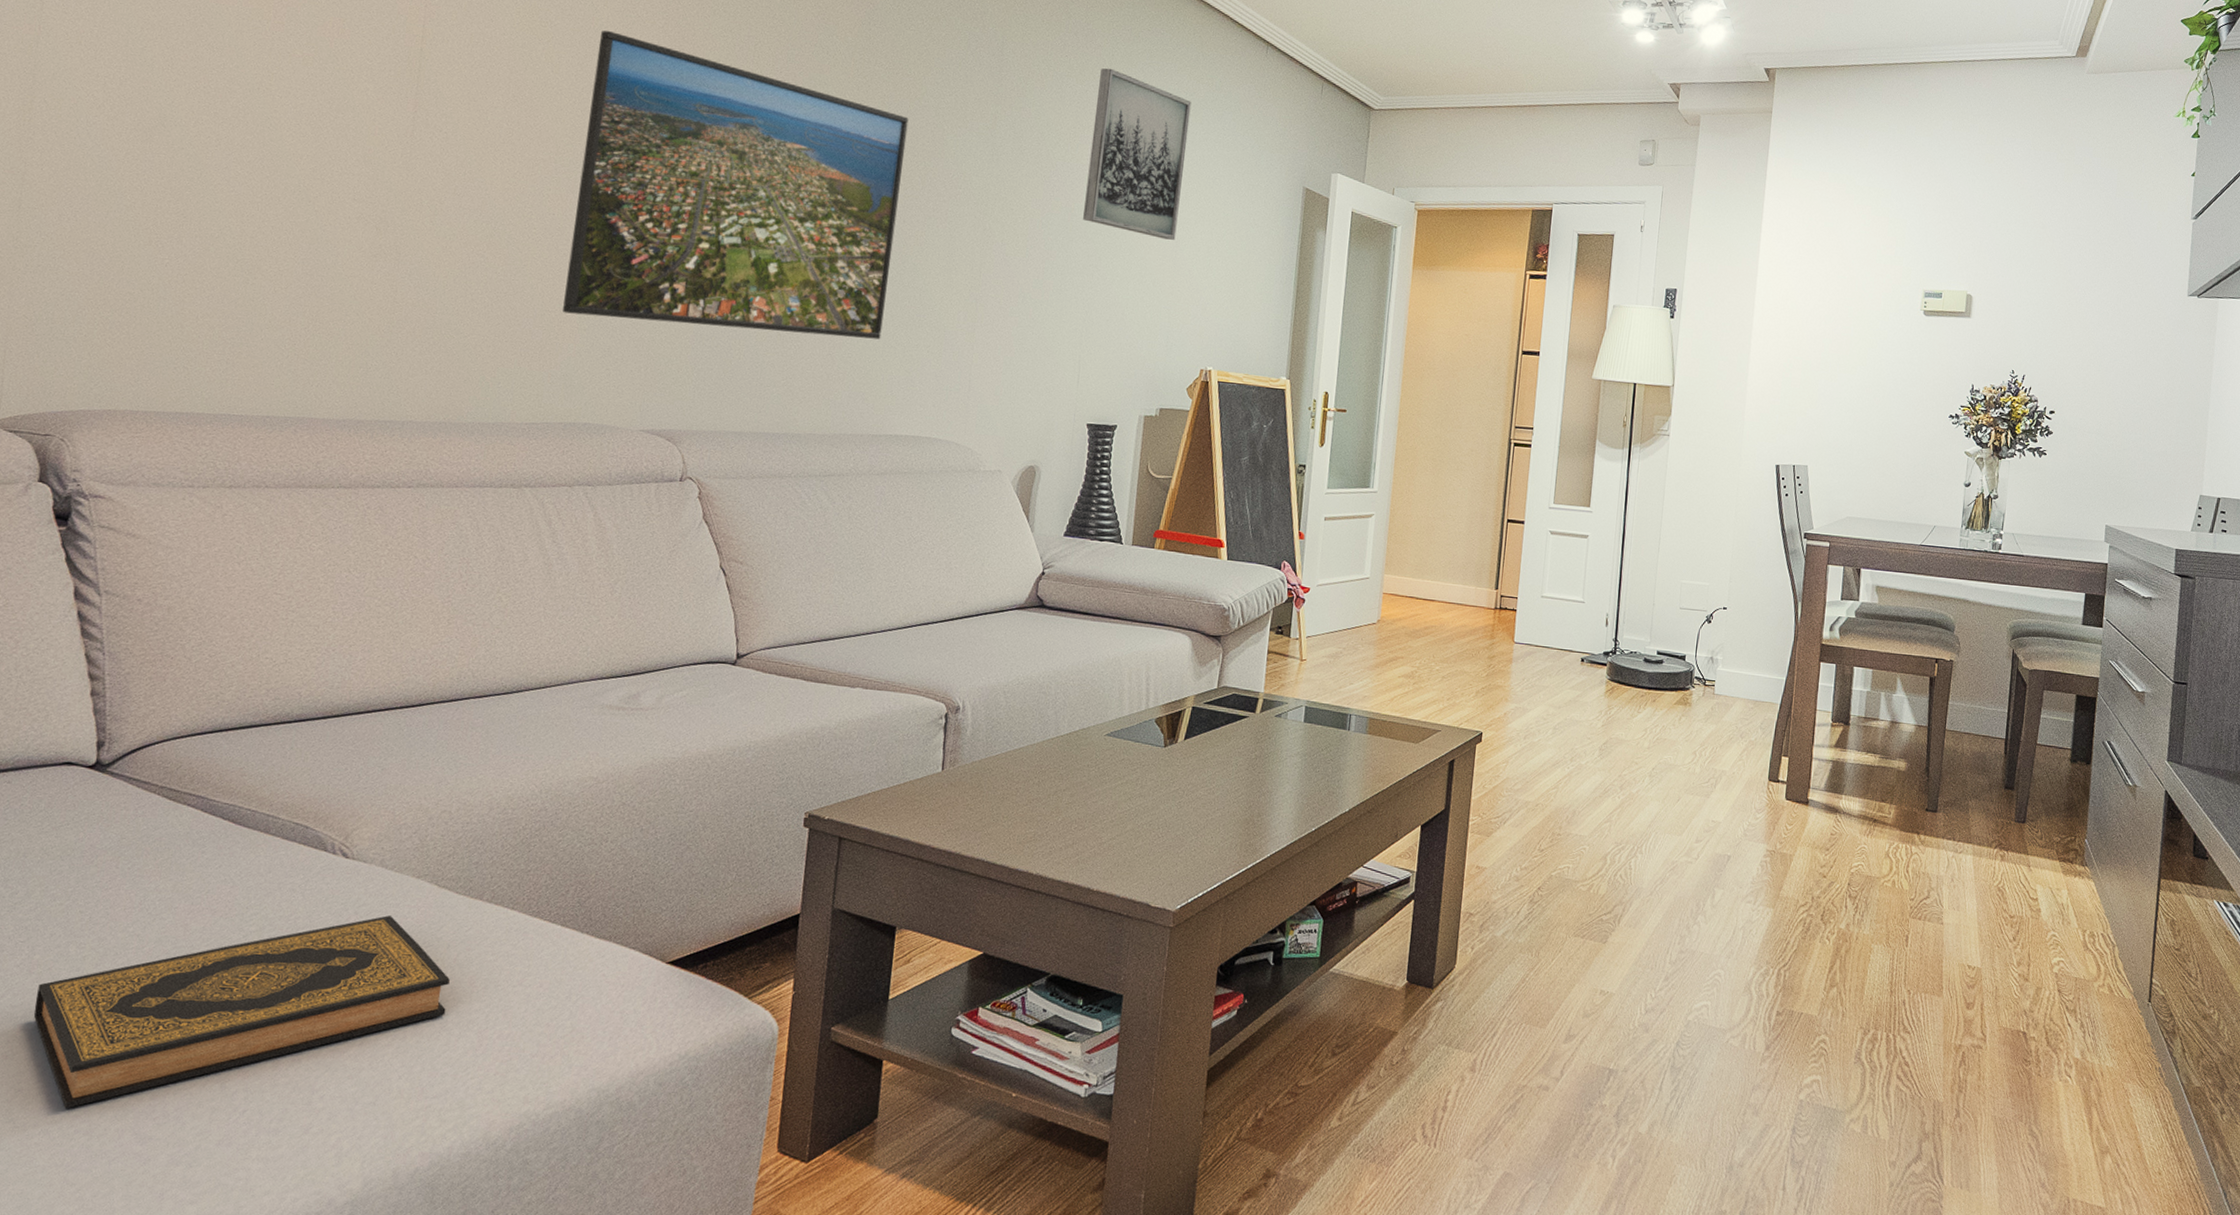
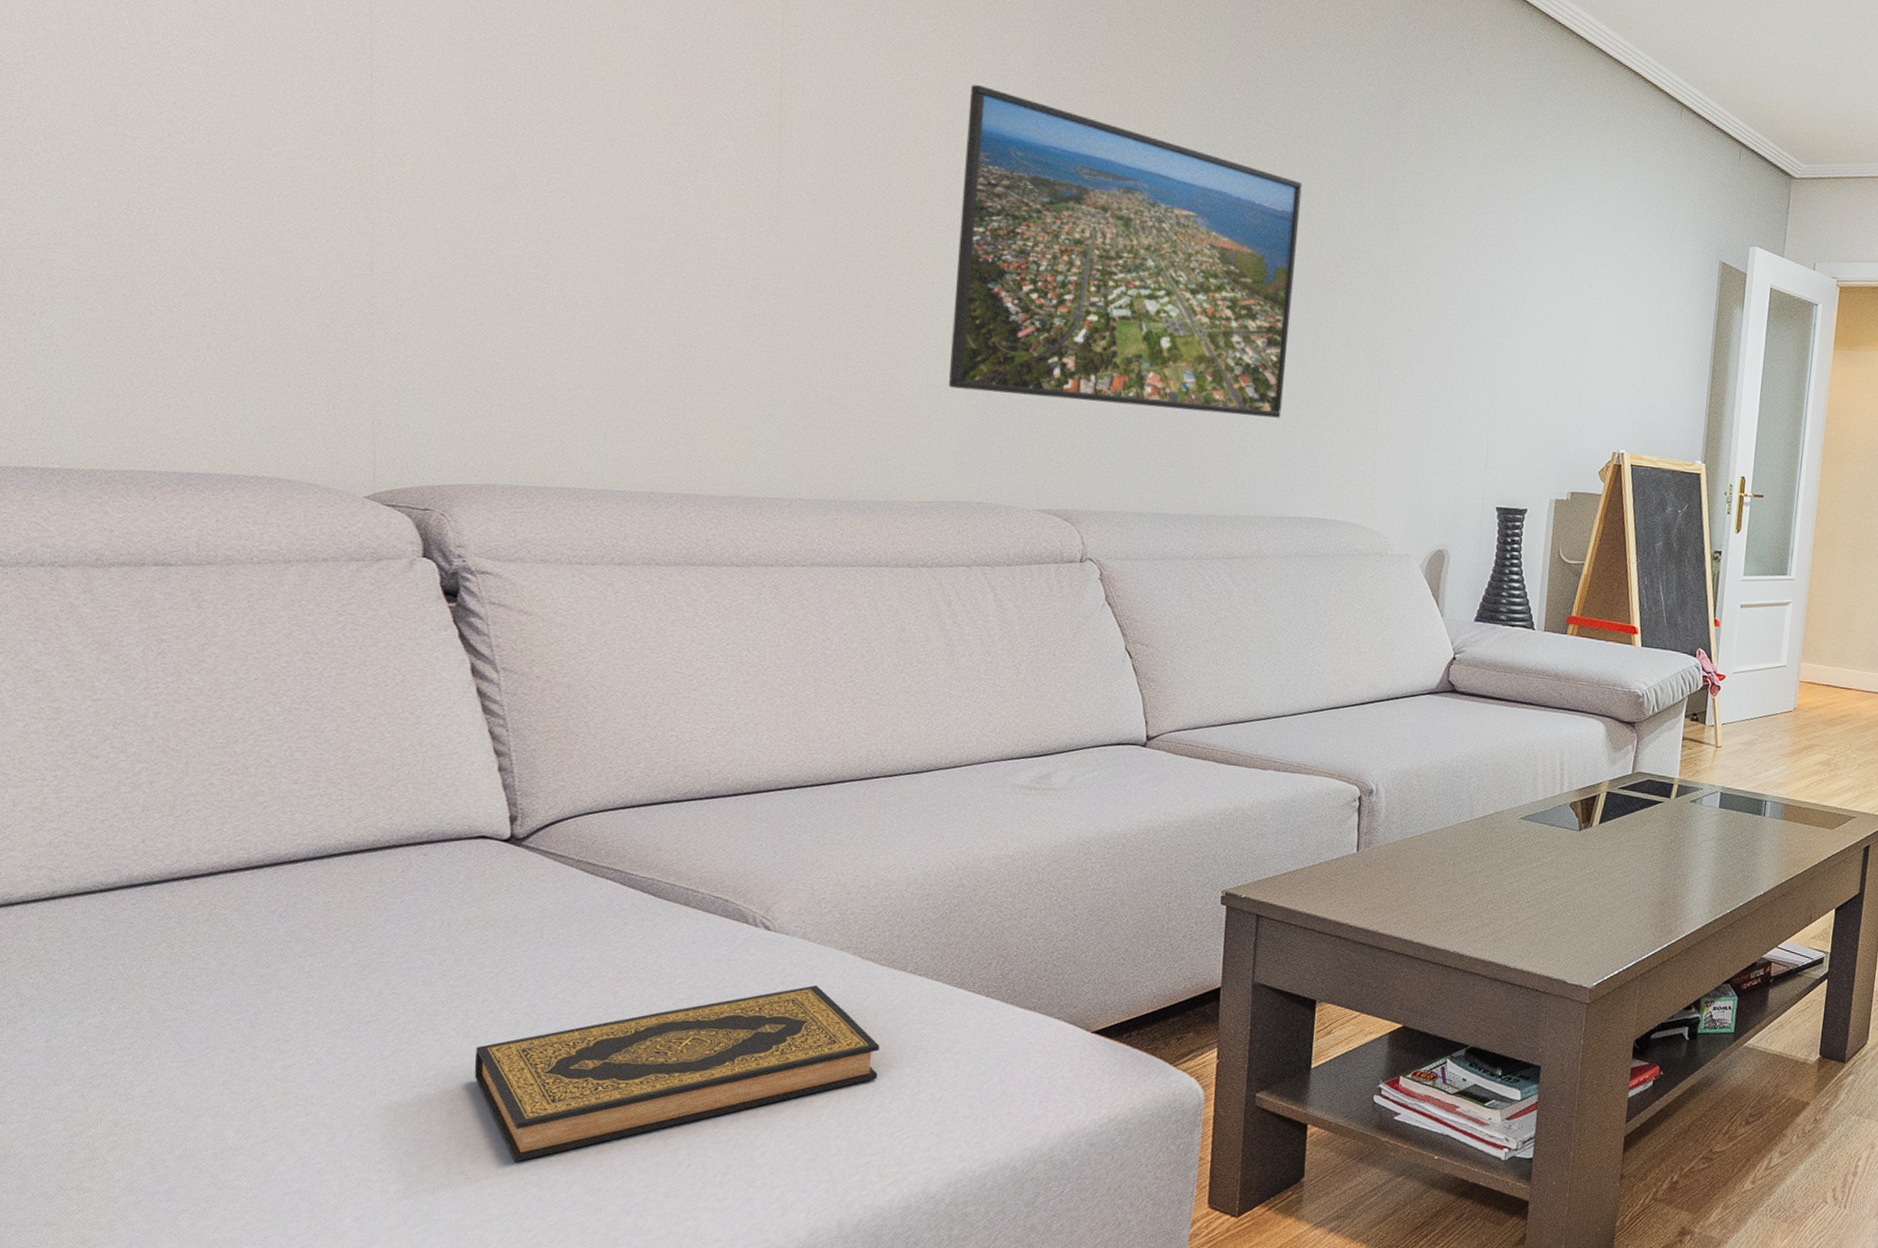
wall art: present [1083,68,1192,240] -> none [1489,130,1601,316]

